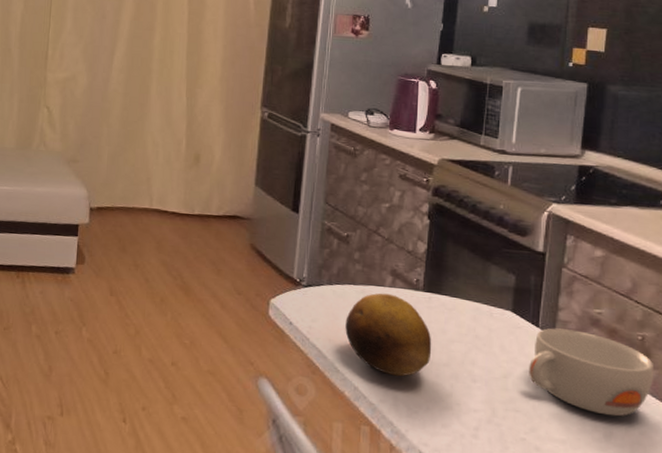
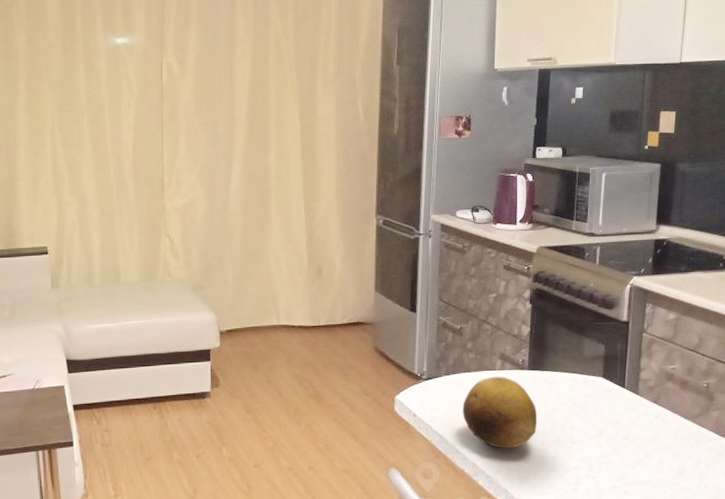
bowl: present [528,328,654,417] -> none [617,386,717,455]

